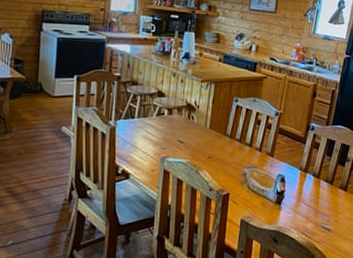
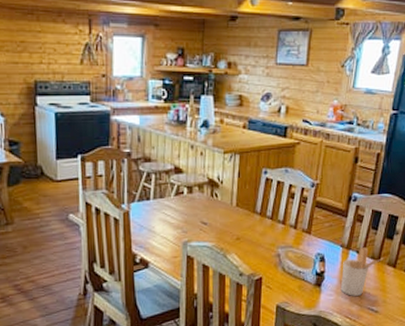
utensil holder: none [299,172,337,215] -> present [341,247,384,296]

